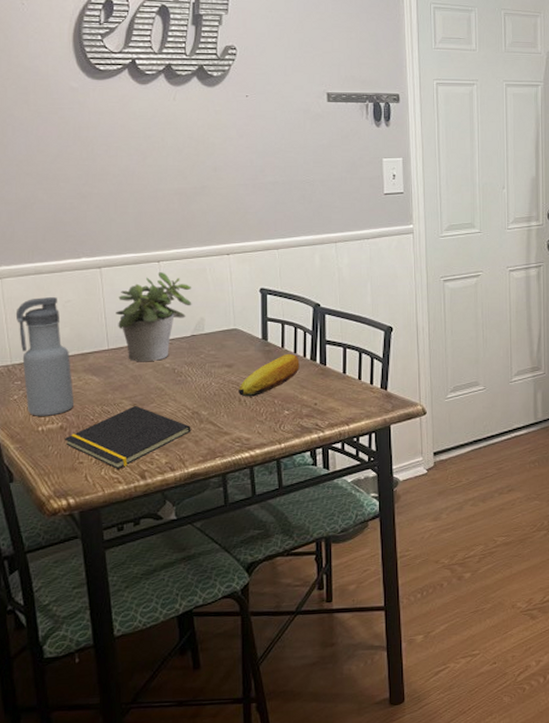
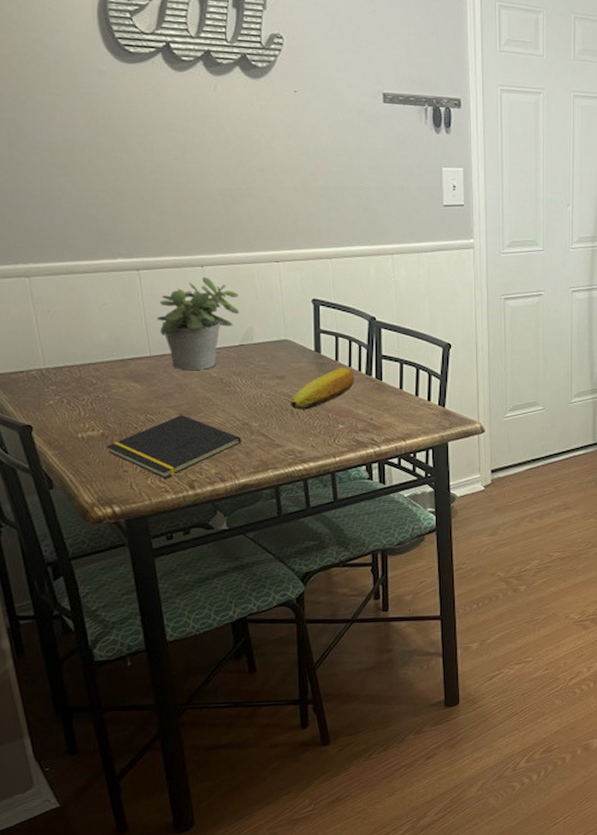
water bottle: present [15,297,75,416] -> none [47,299,116,423]

